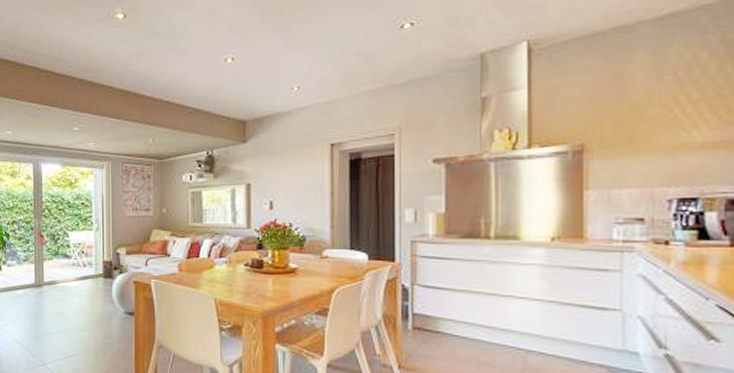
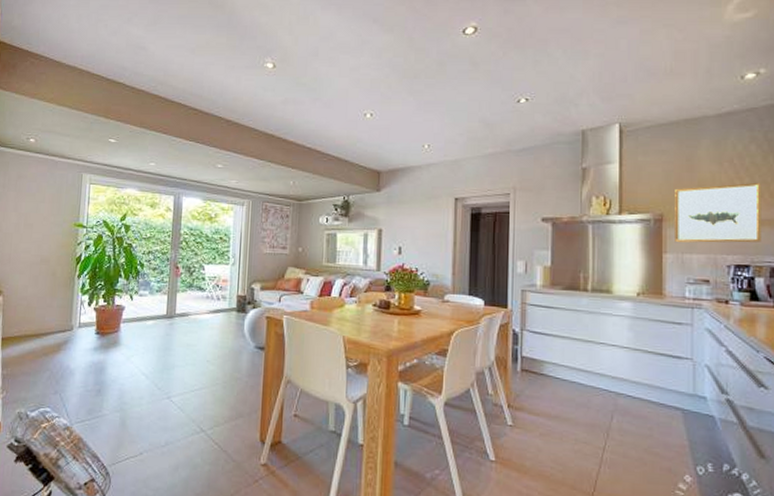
wall art: none [599,96,716,177] -> present [675,182,762,243]

